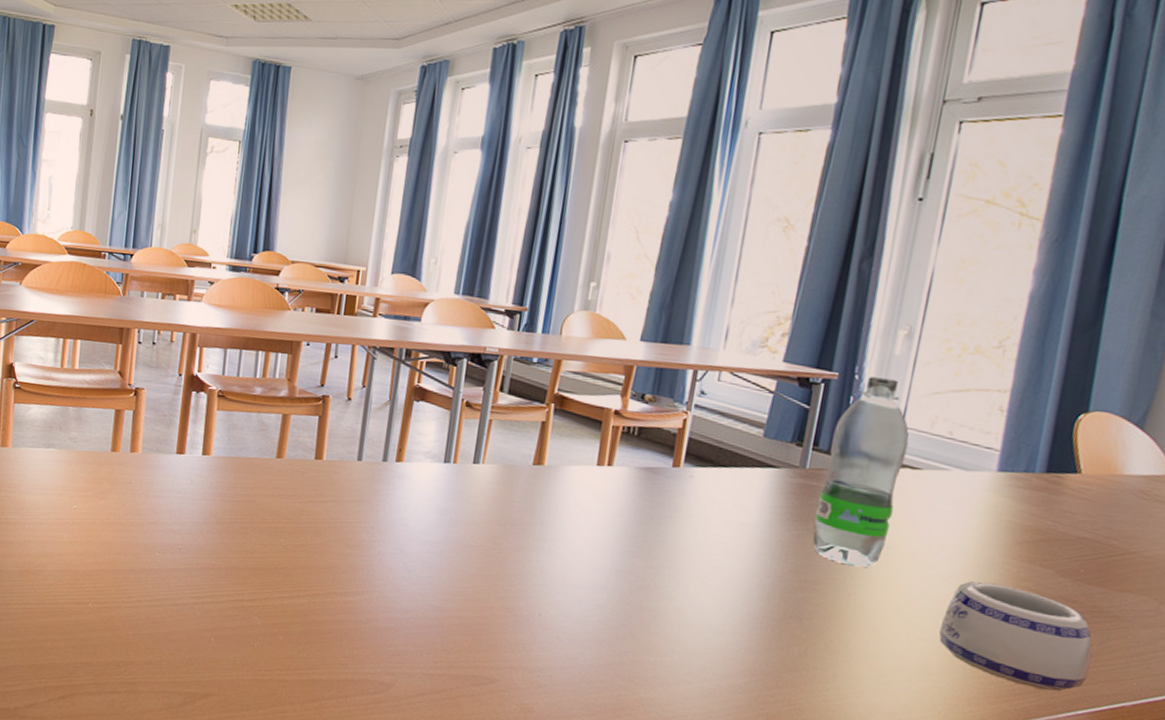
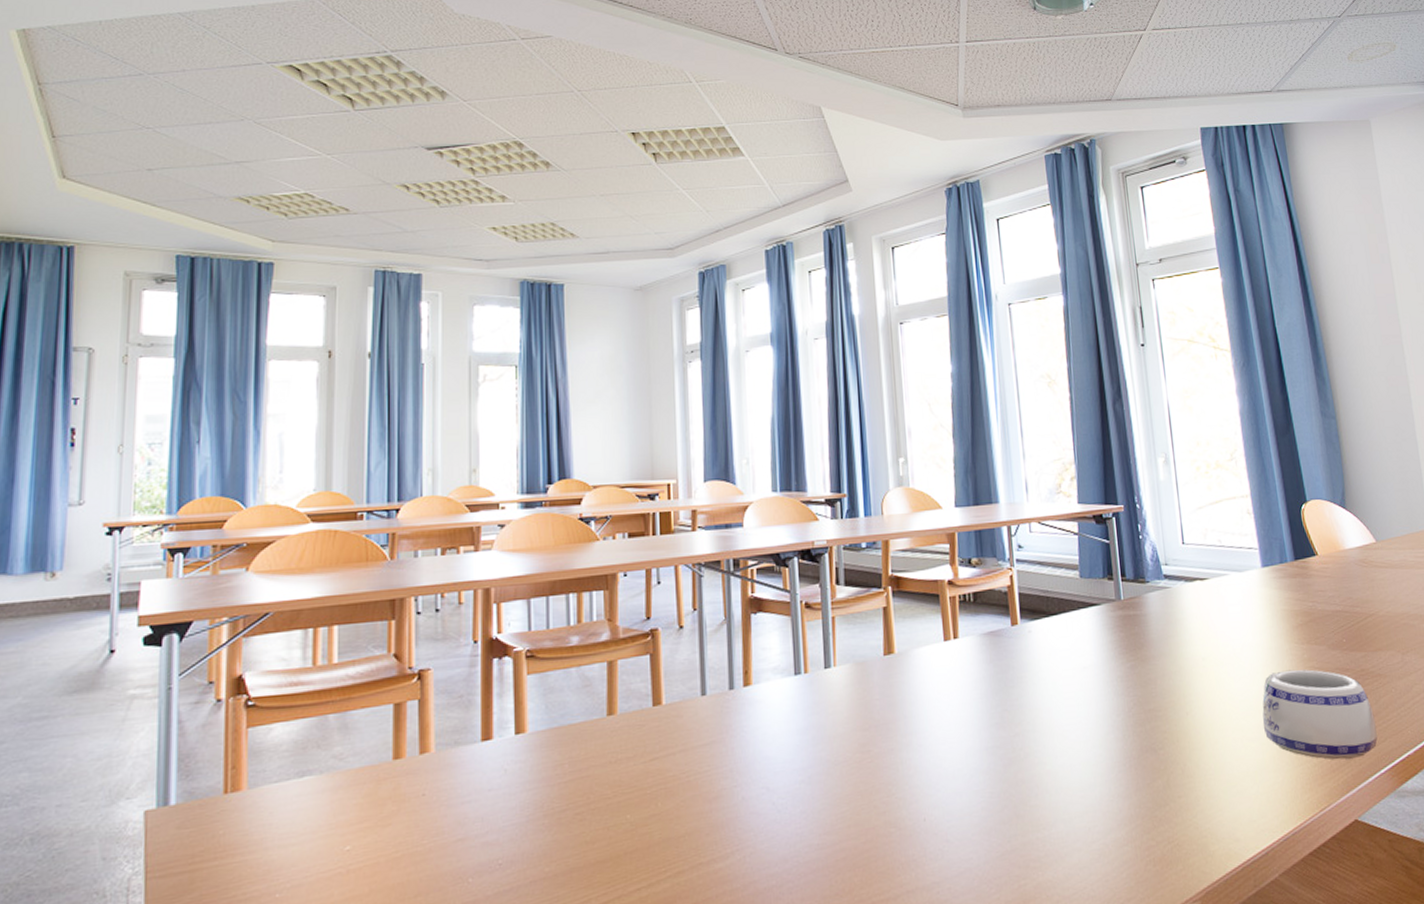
bottle: present [812,377,909,568] -> none [1133,502,1201,685]

